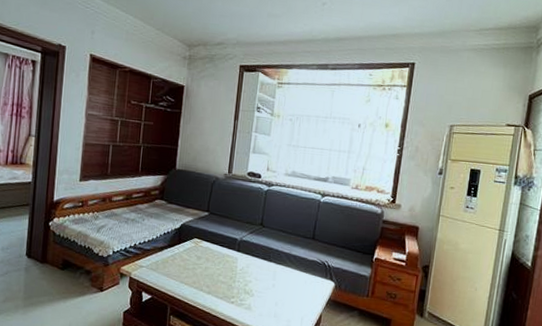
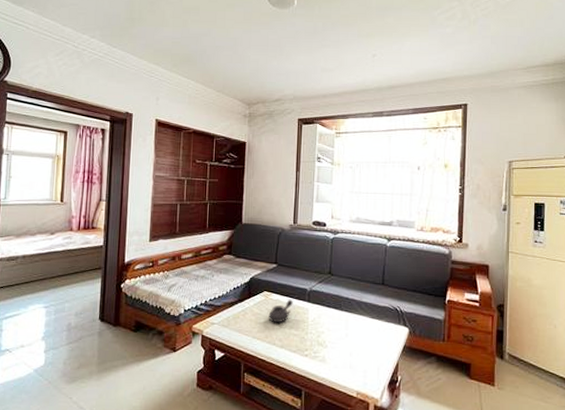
teapot: none [197,247,223,270] -> present [268,299,293,323]

